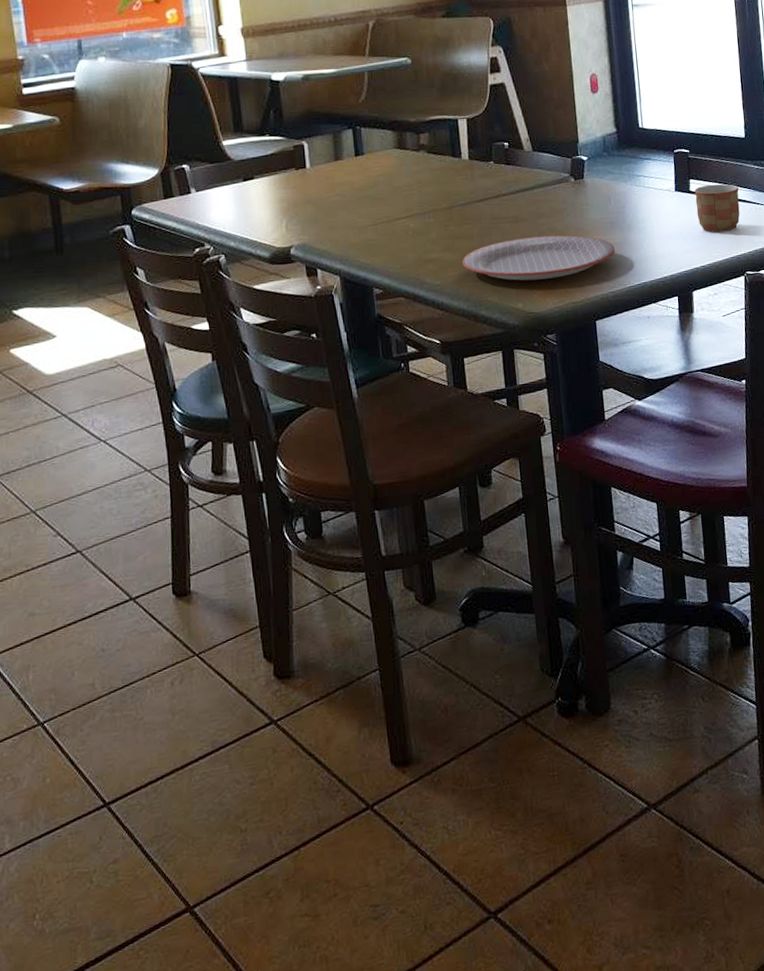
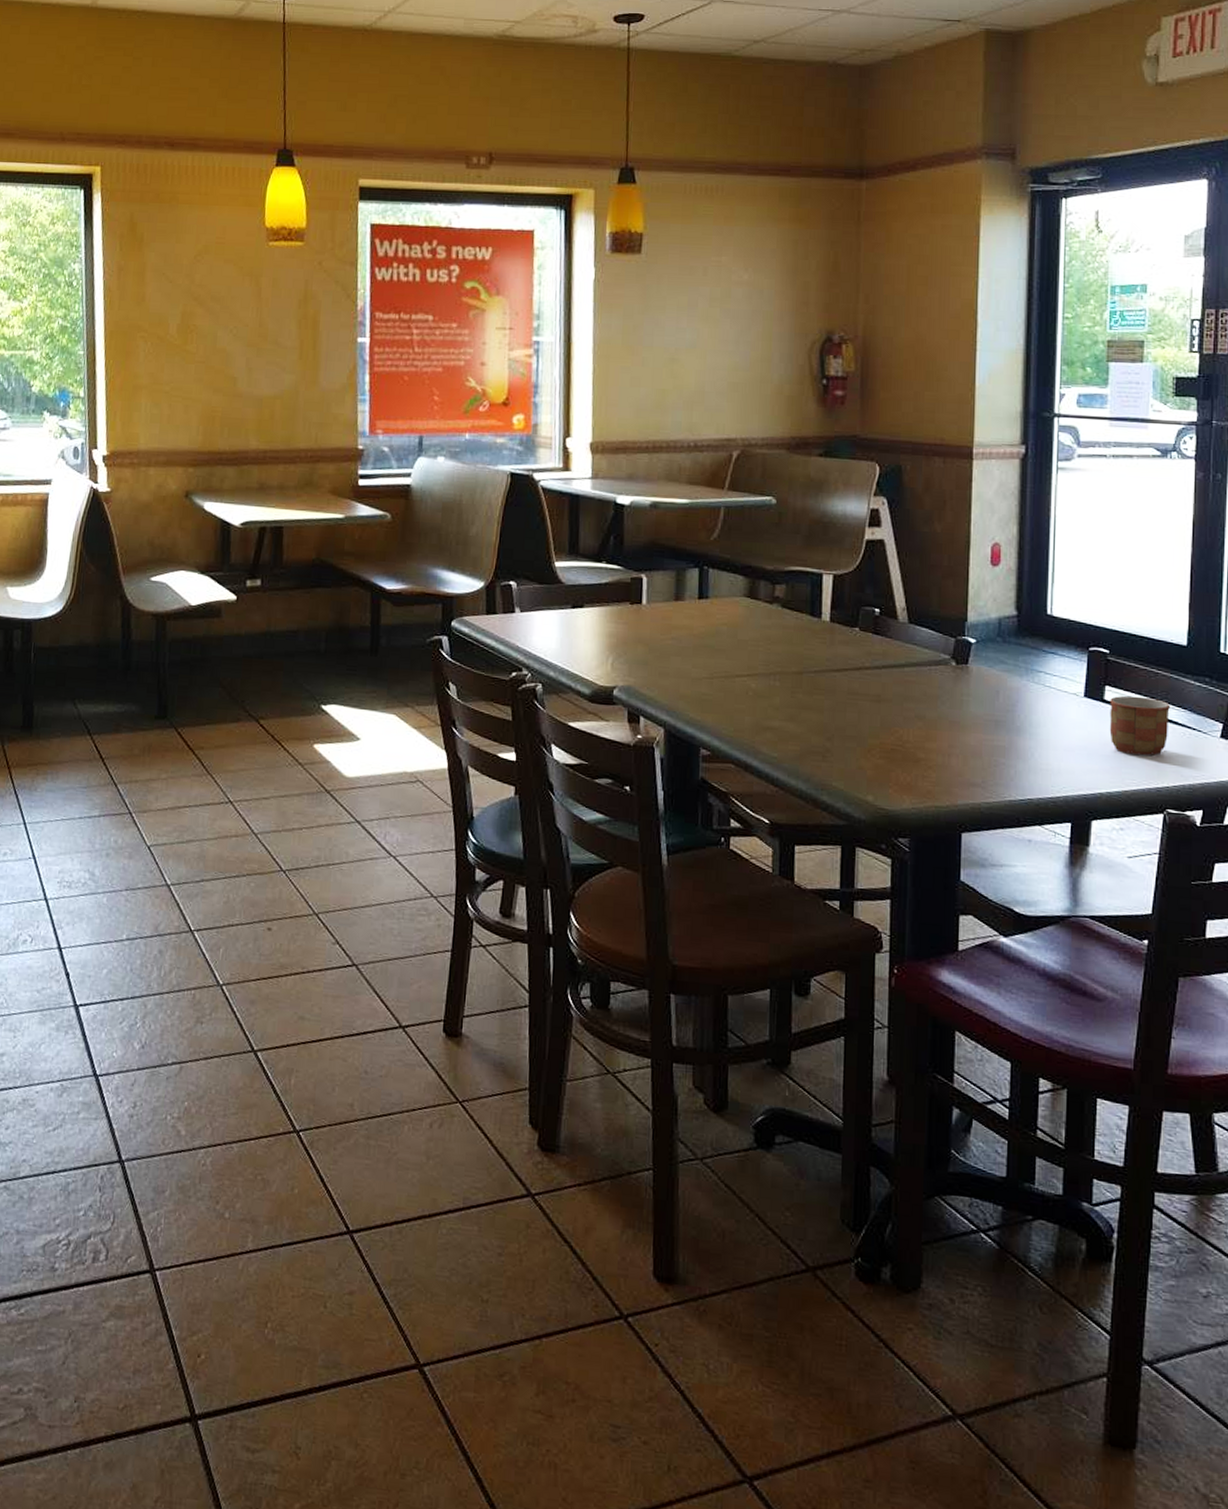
plate: present [462,235,615,281] -> none [807,721,997,775]

